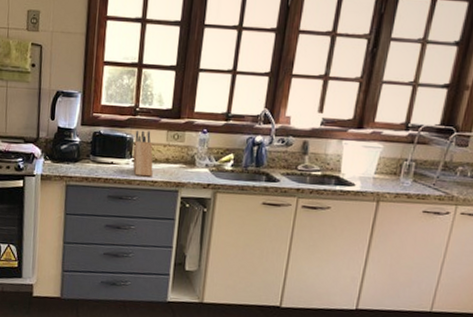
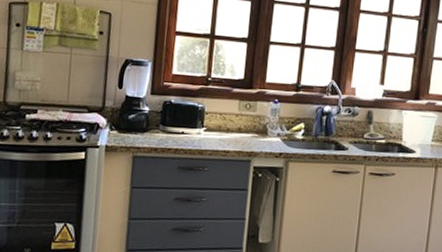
knife block: present [133,130,153,177] -> none [204,99,225,147]

